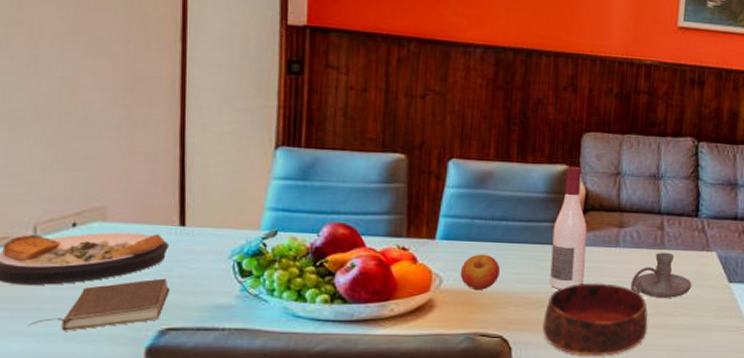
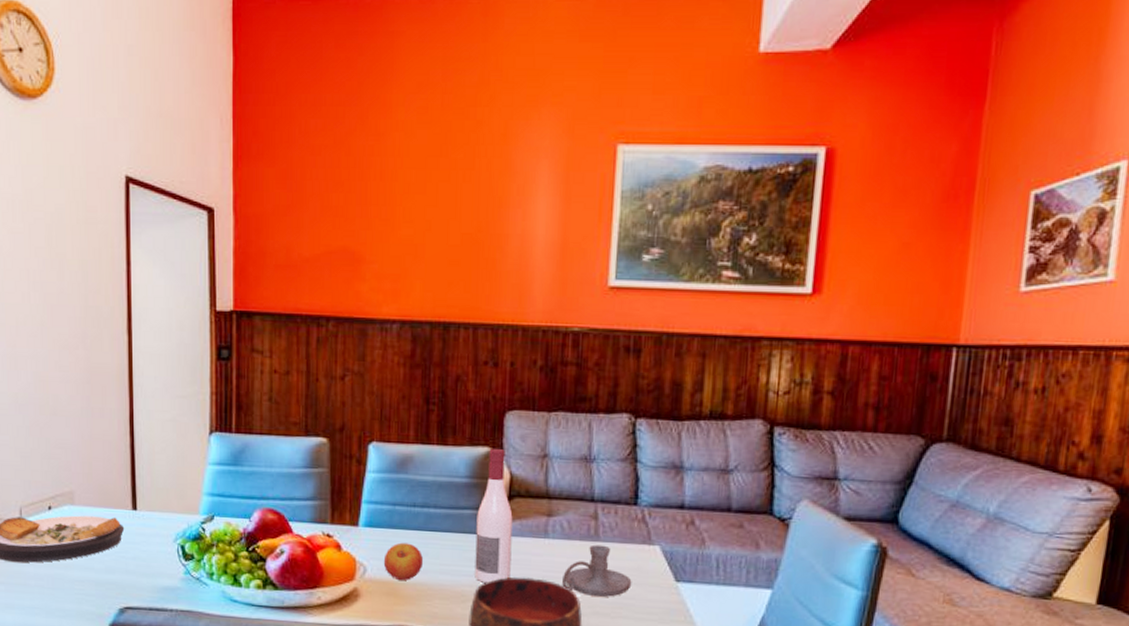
book: present [28,278,170,331] -> none [18,559,127,606]

